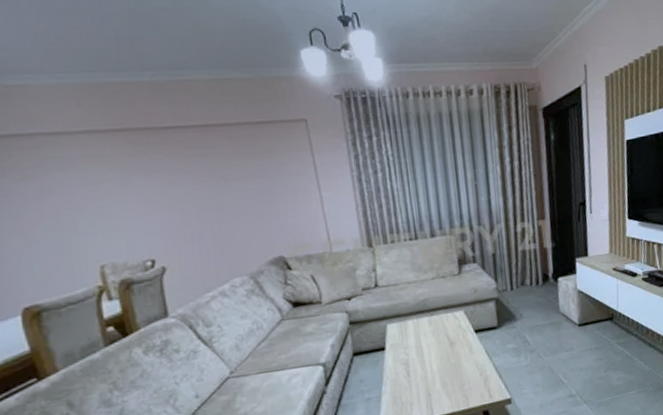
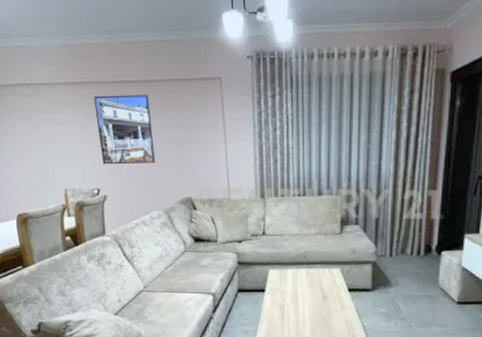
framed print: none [136,141,231,229] -> present [94,95,155,165]

